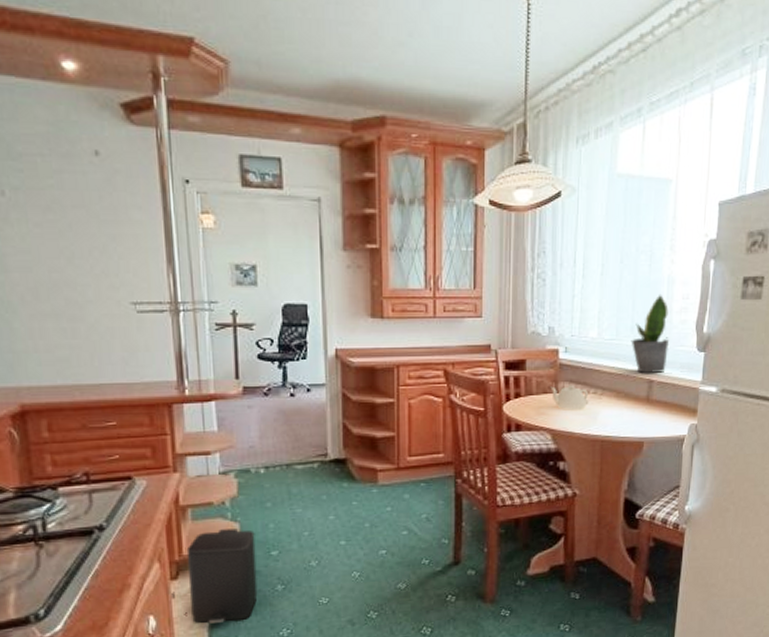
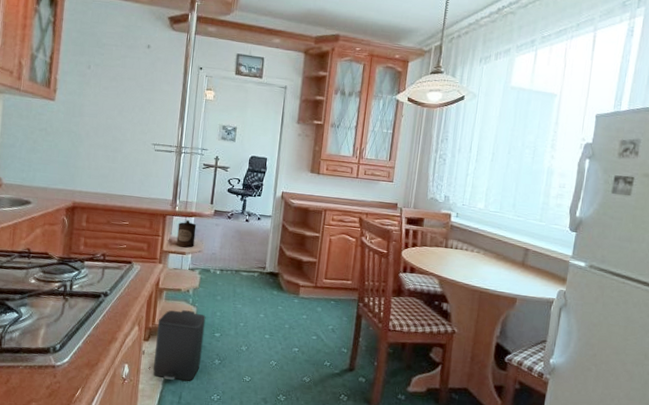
canister: none [192,406,222,445] -> present [176,220,197,248]
teapot: present [550,384,589,412] -> none [441,242,473,265]
potted plant: present [631,294,670,373] -> none [512,181,547,244]

